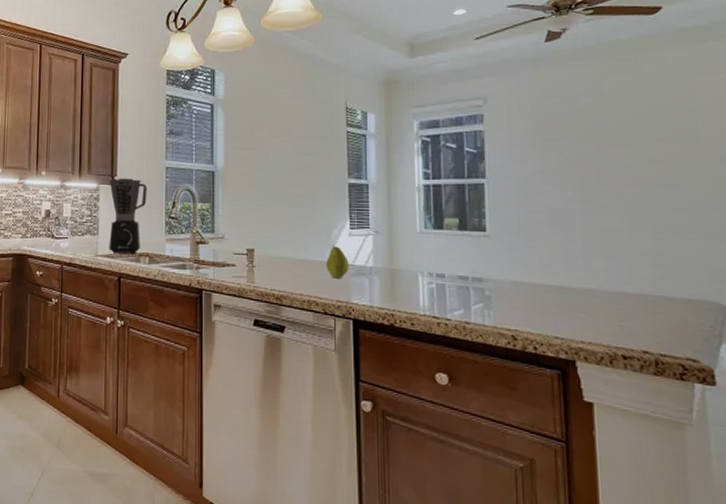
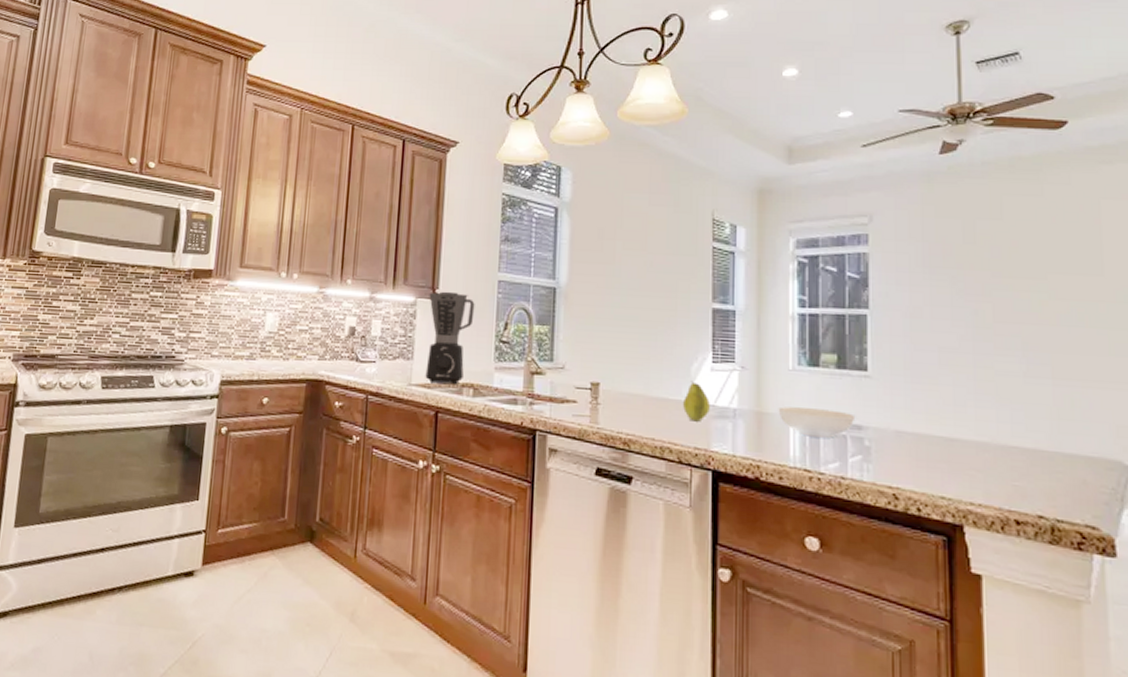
bowl: none [408,264,477,289] -> present [778,406,856,438]

